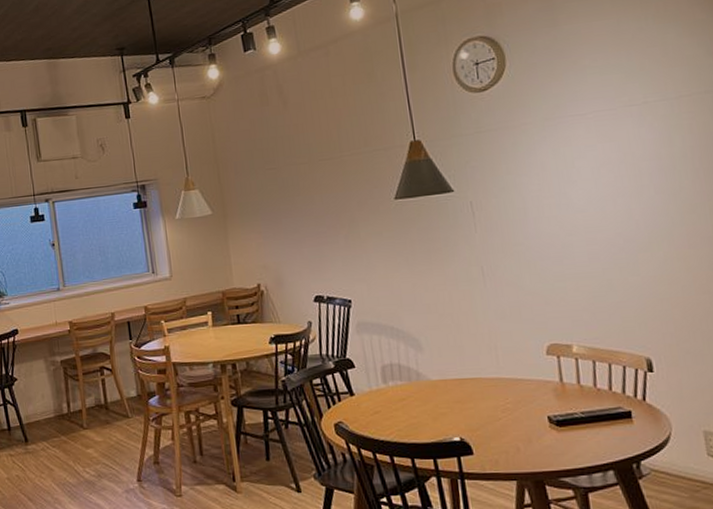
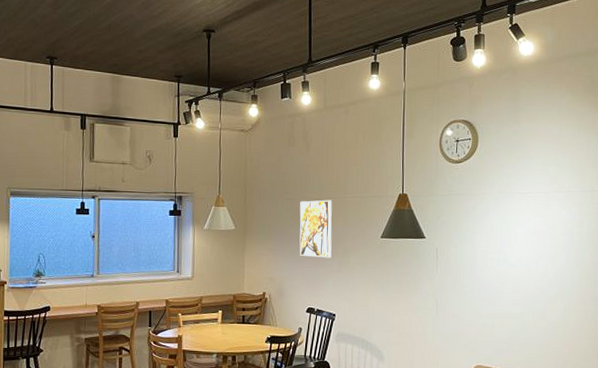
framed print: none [286,162,335,235] -> present [299,200,332,258]

